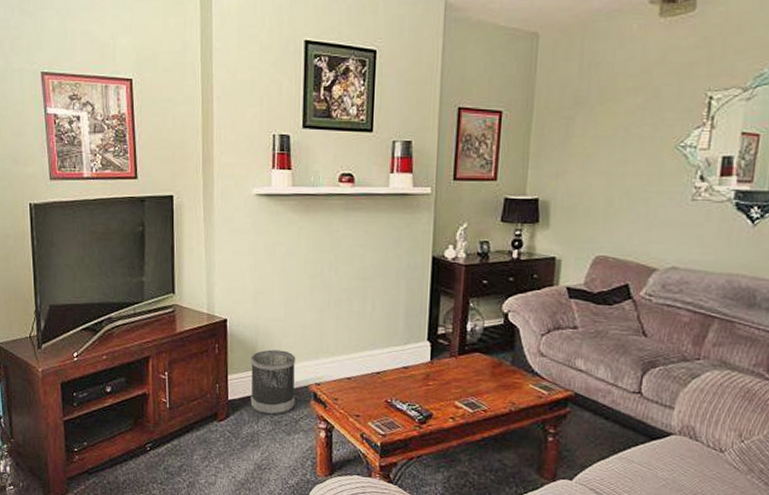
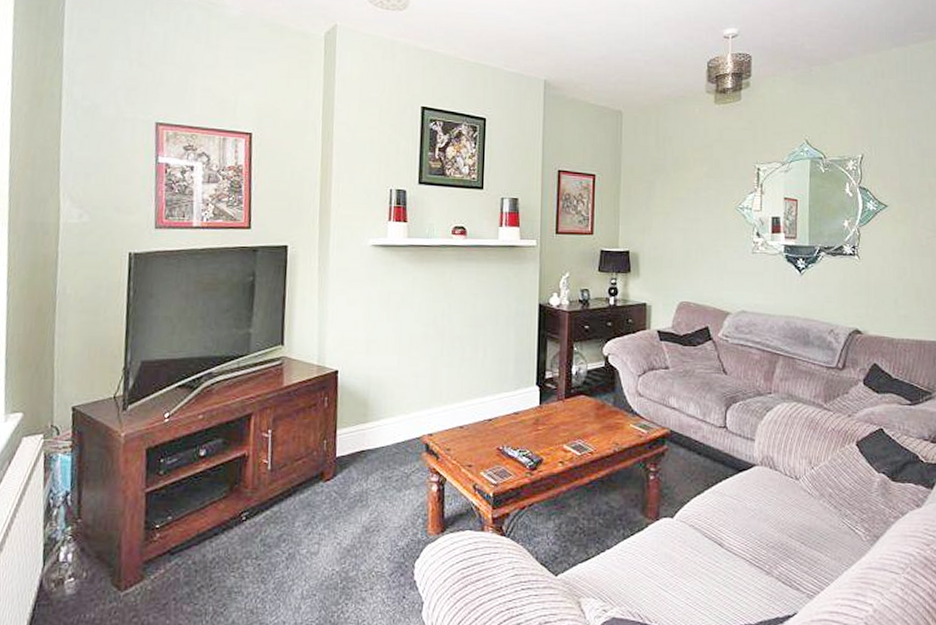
wastebasket: present [250,349,296,415] -> none [359,400,409,471]

